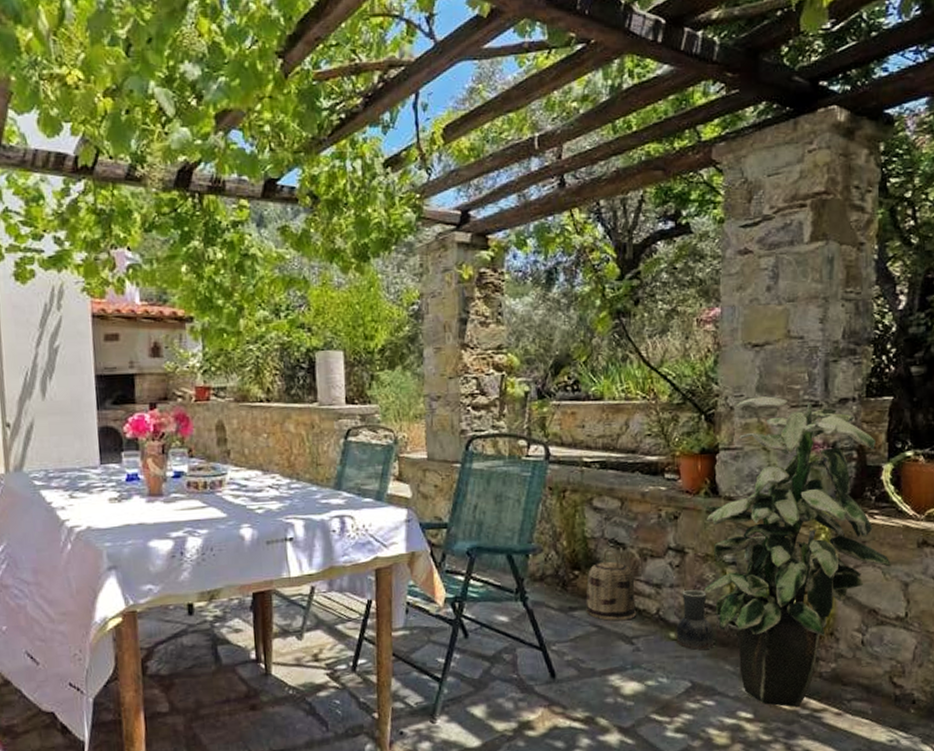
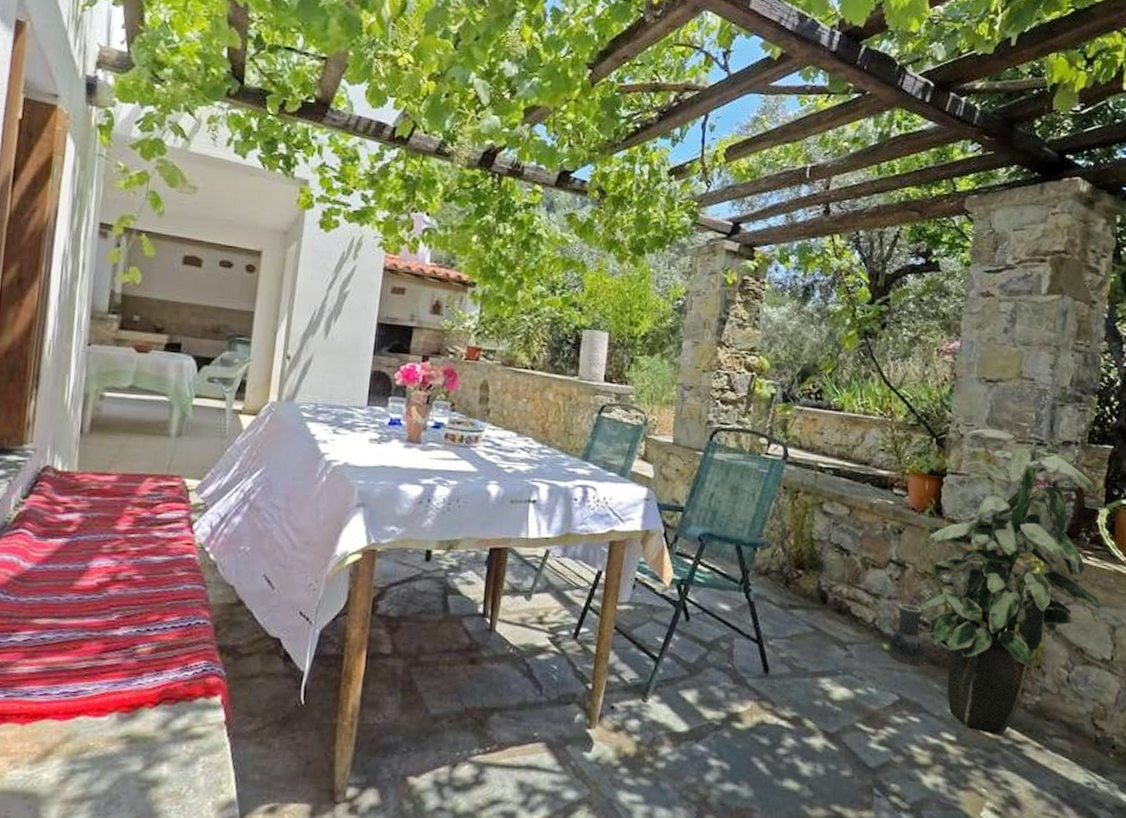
basket: present [586,549,637,622] -> none [805,553,855,626]

